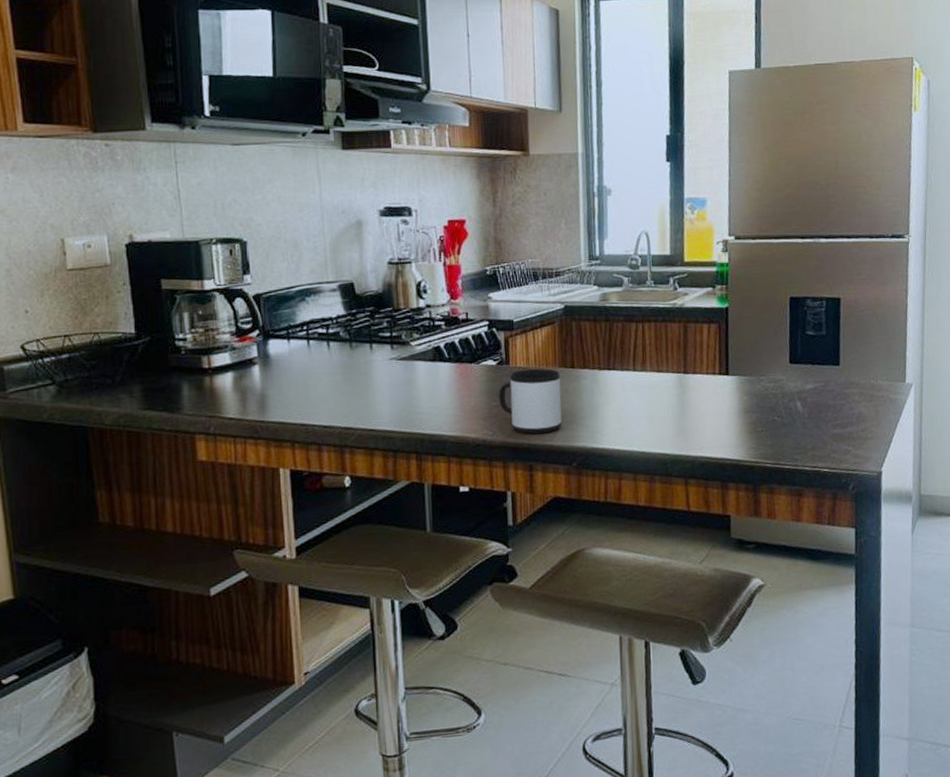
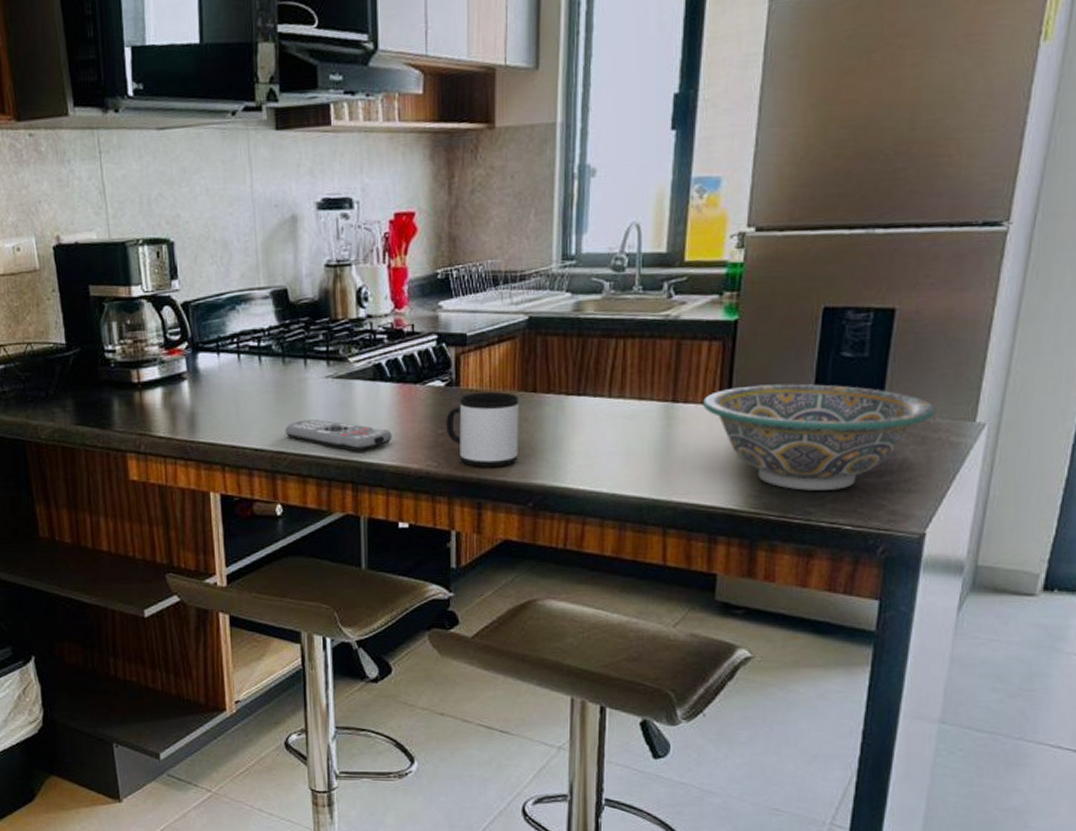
remote control: none [352,397,452,424] -> present [284,419,392,451]
bowl: none [707,356,878,442] -> present [702,384,936,491]

